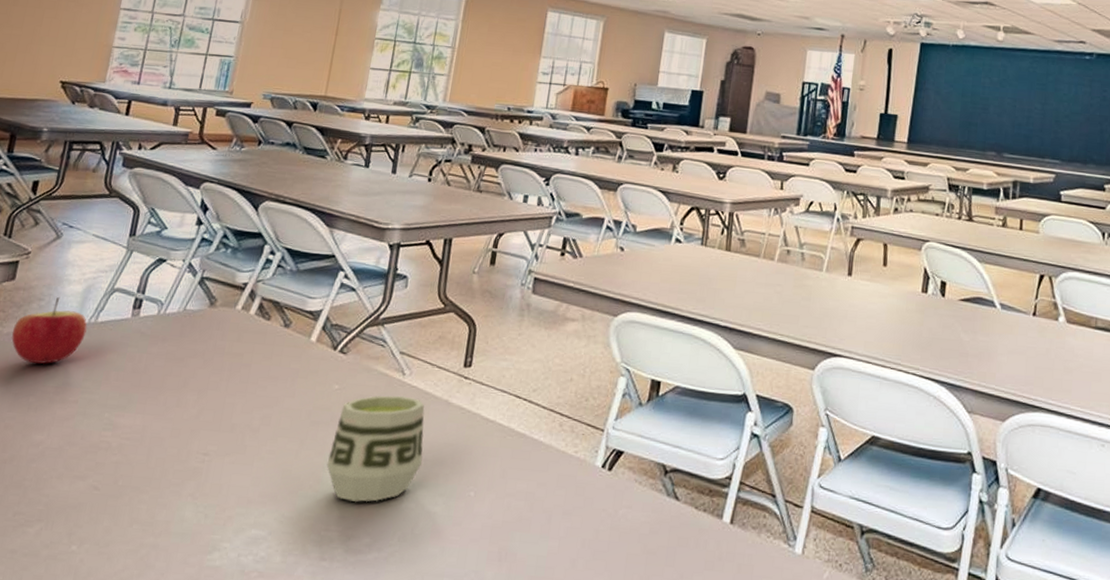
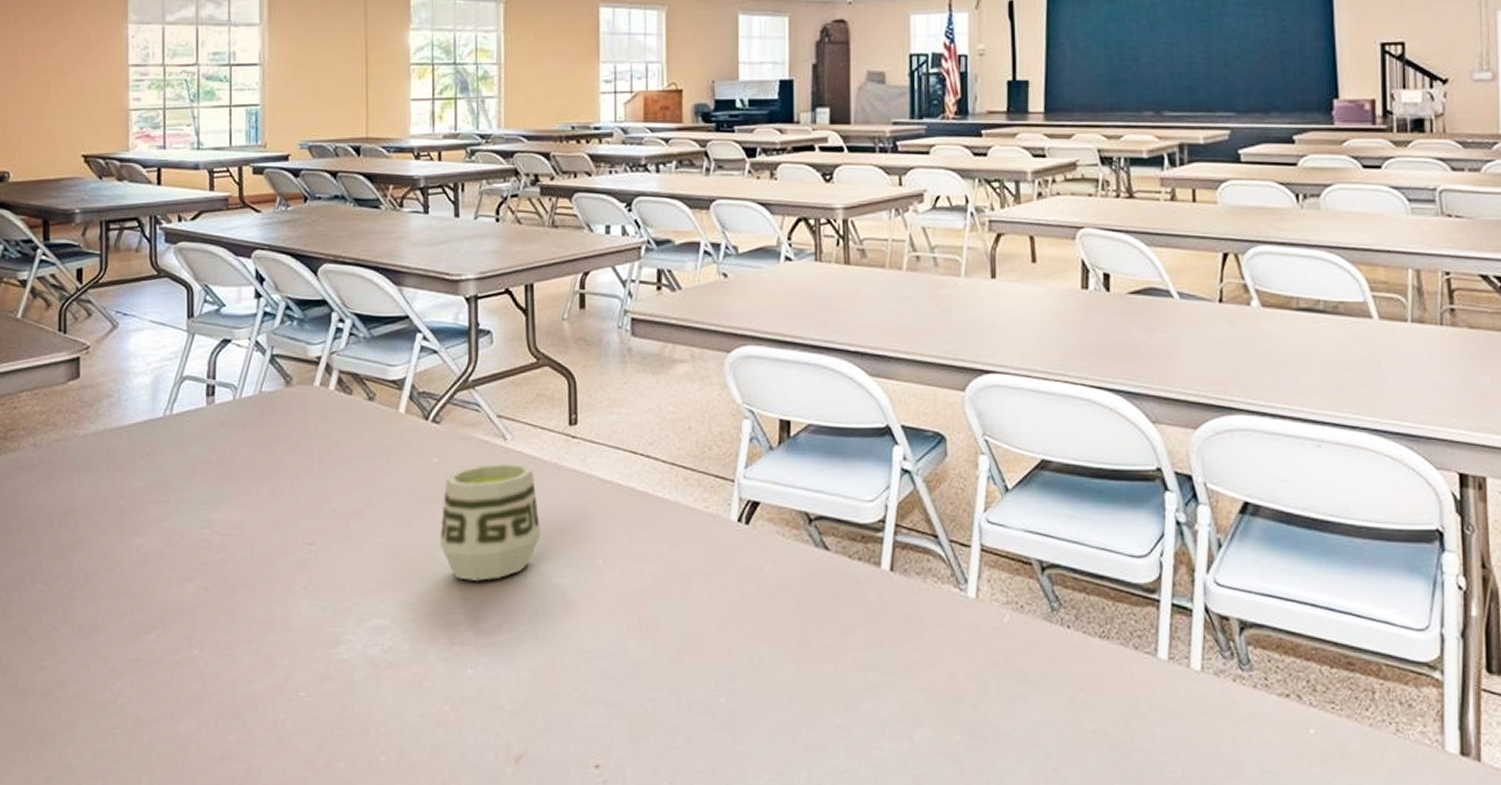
apple: present [12,297,87,365] -> none [88,392,163,465]

